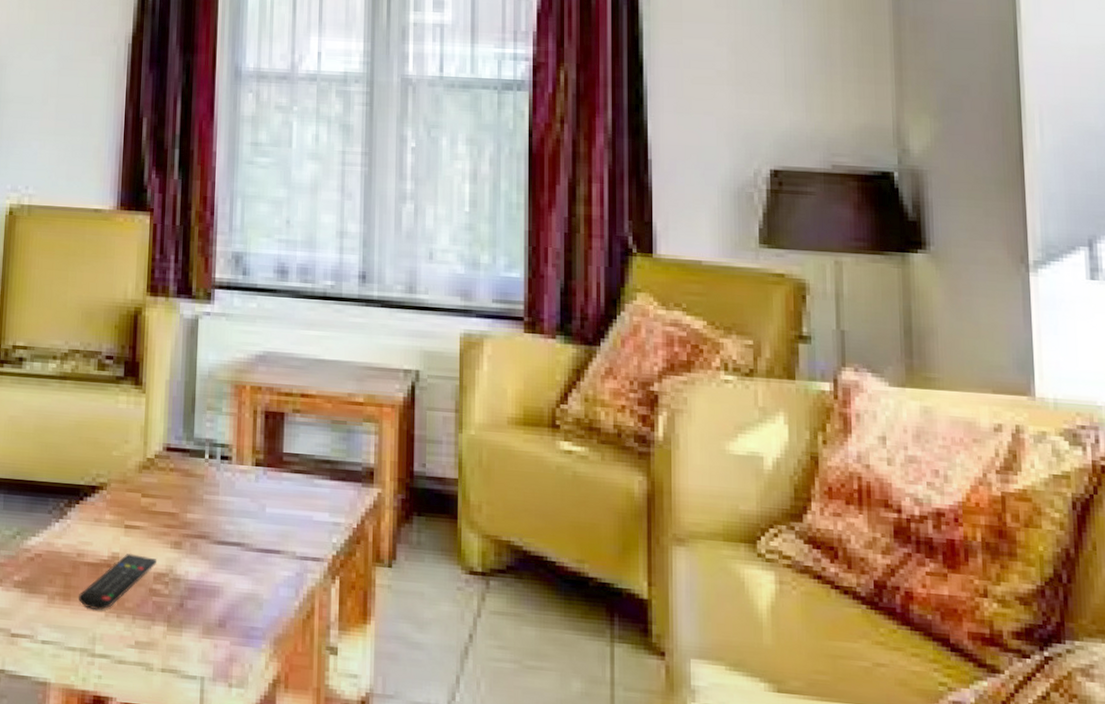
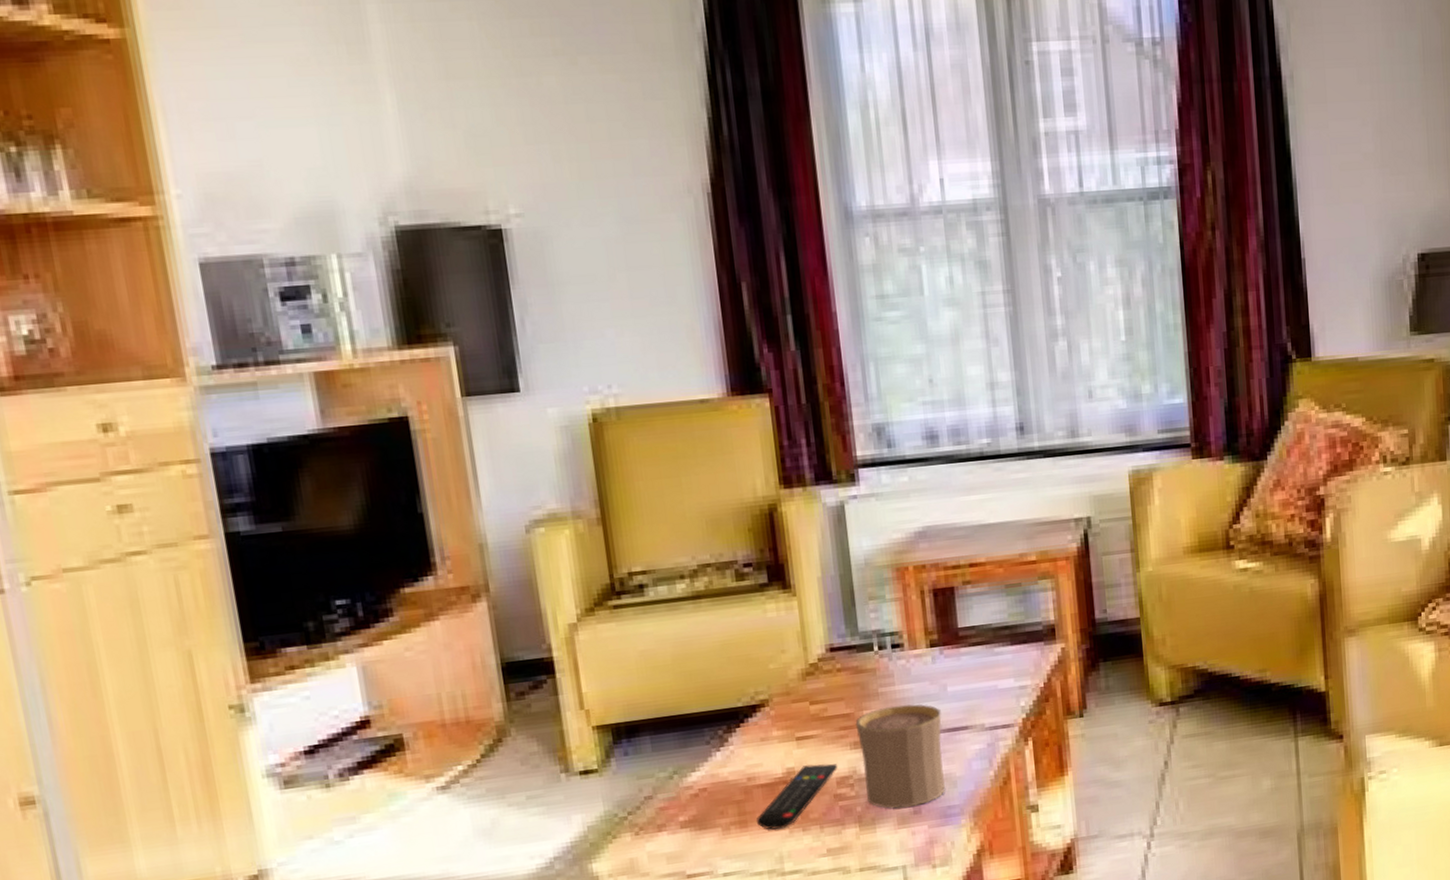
cup: none [178,514,257,619] -> present [855,704,945,808]

